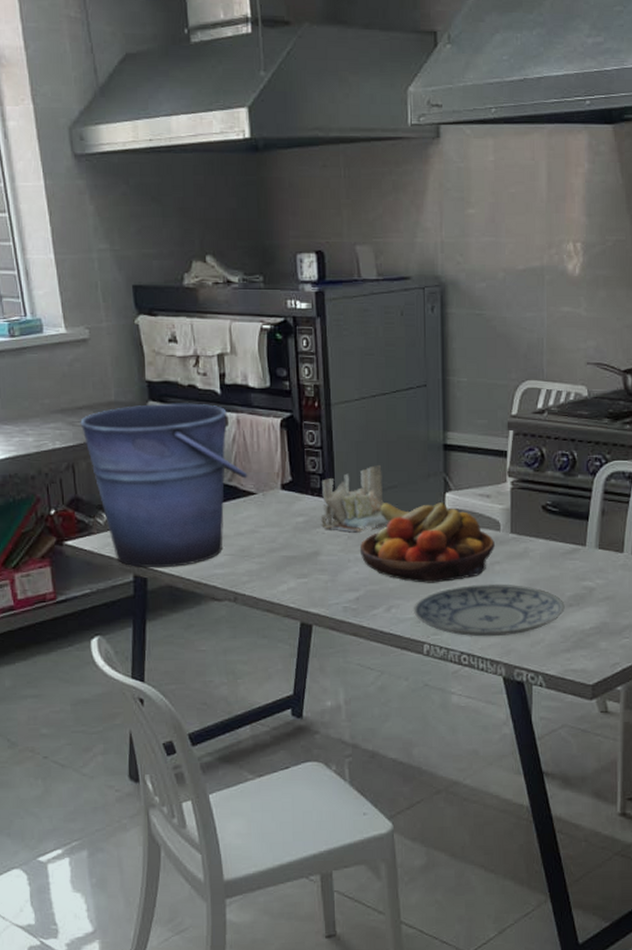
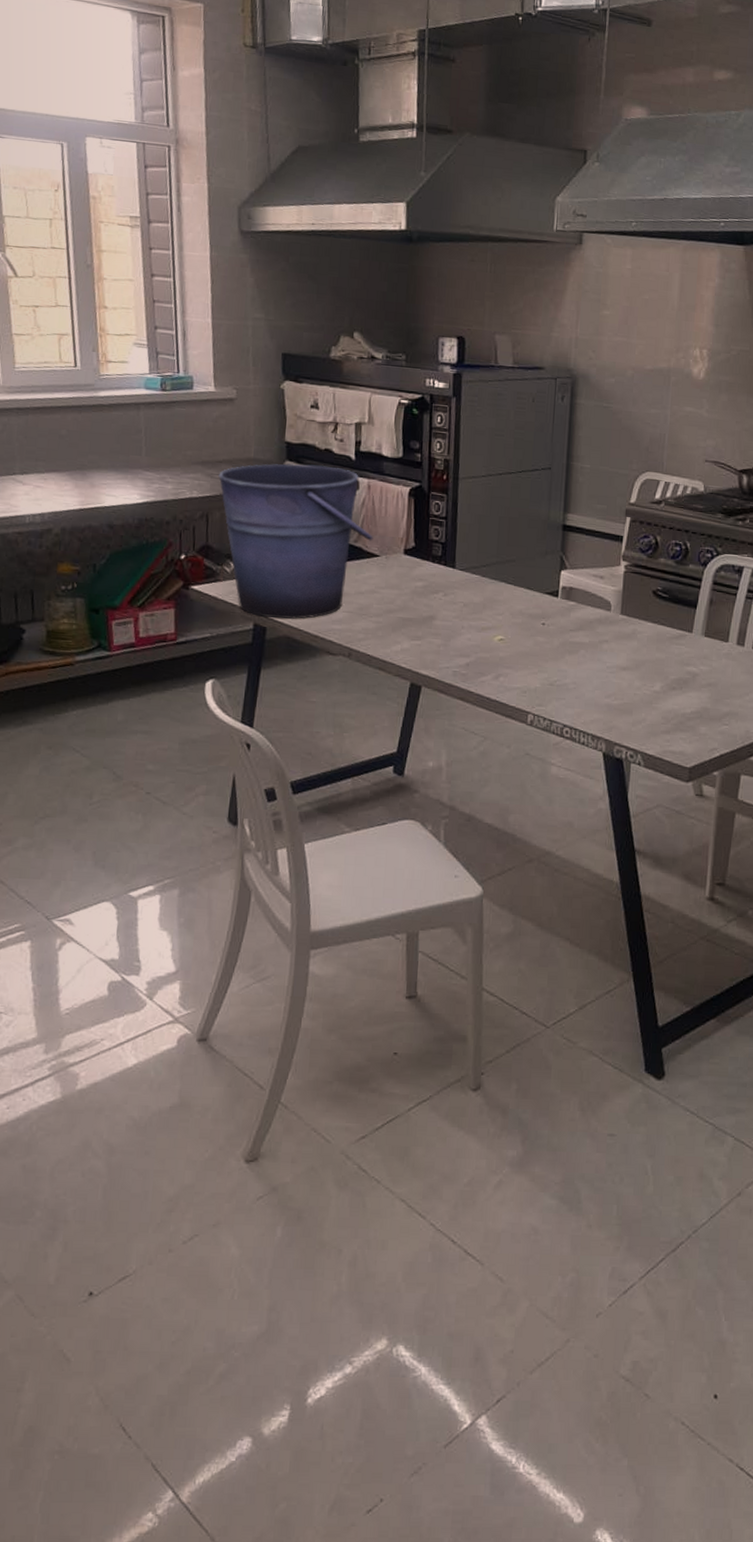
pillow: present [320,464,389,533] -> none [439,538,505,601]
fruit bowl: present [359,501,496,583] -> none [474,575,605,656]
plate: present [414,584,565,637] -> none [521,660,668,713]

